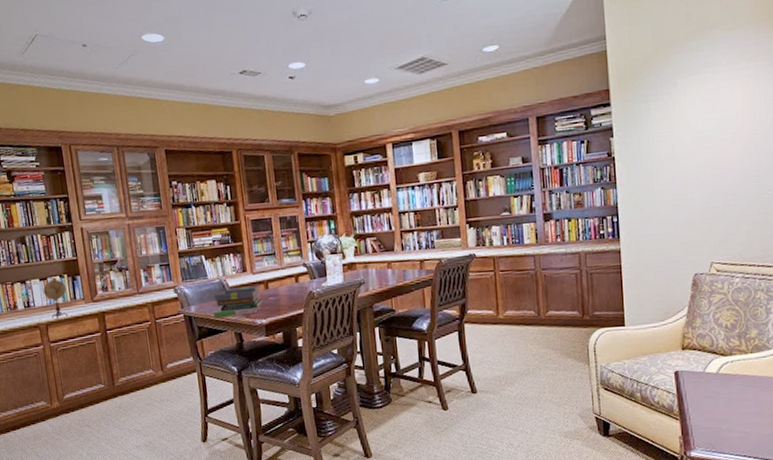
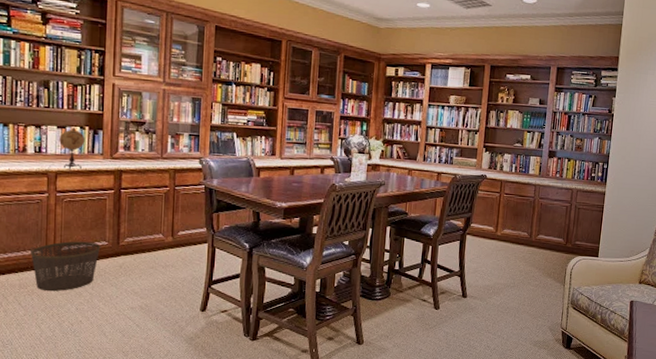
basket: none [36,386,99,439] -> present [29,241,101,291]
books: present [213,284,262,318] -> none [235,167,285,197]

